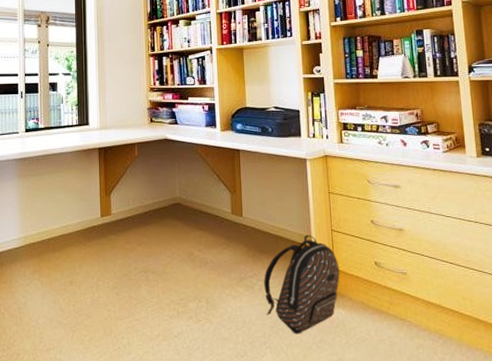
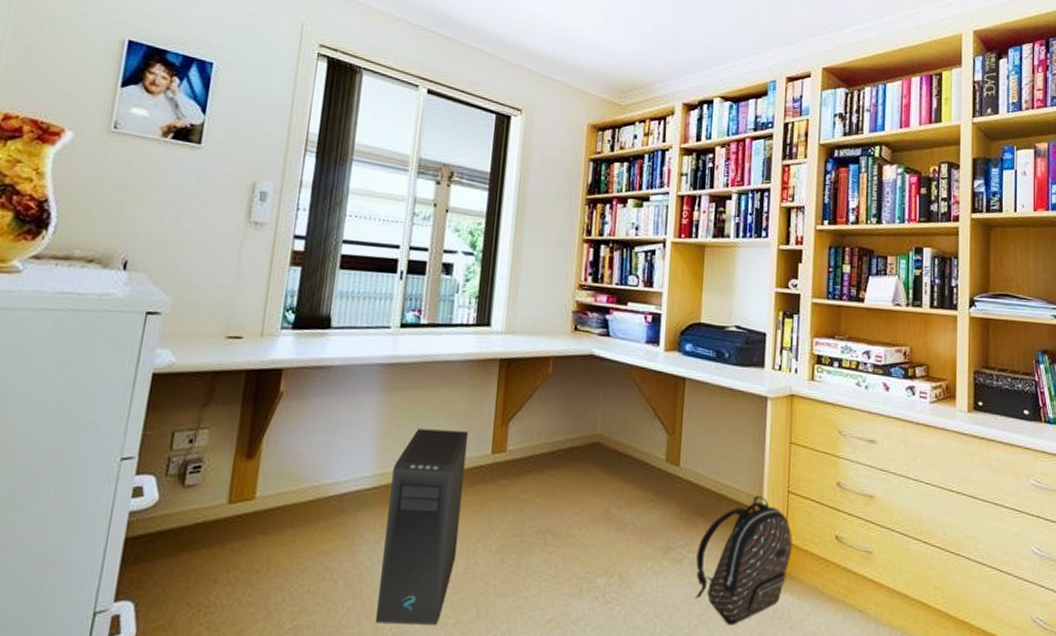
computer tower: none [33,202,85,342] -> present [376,428,469,625]

